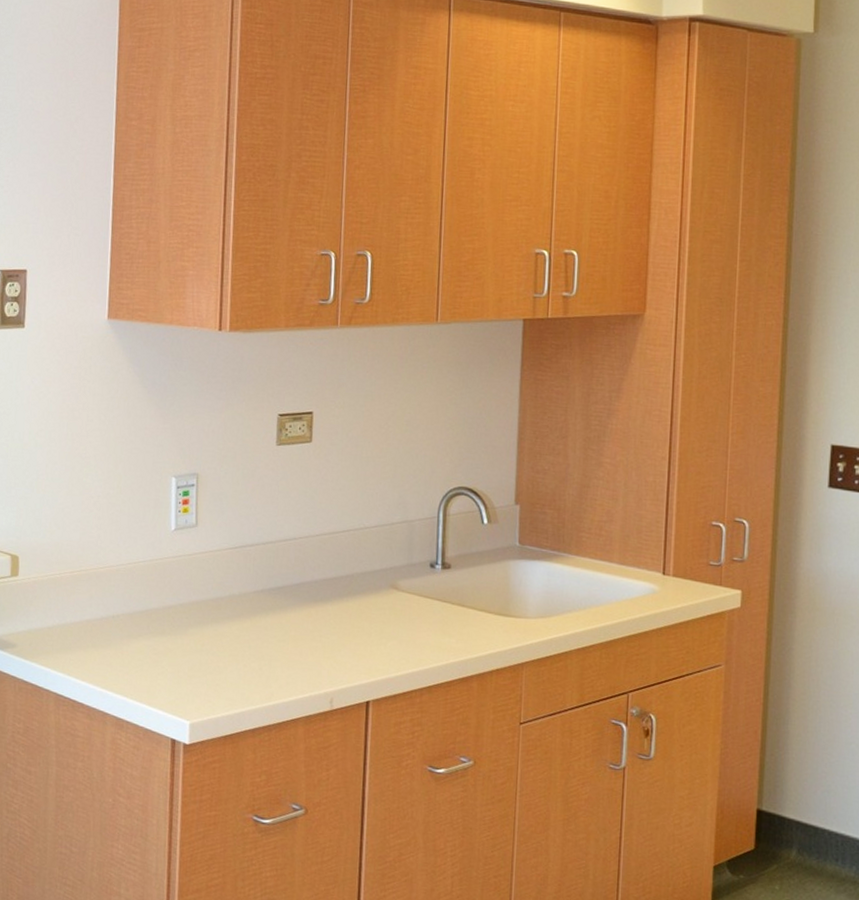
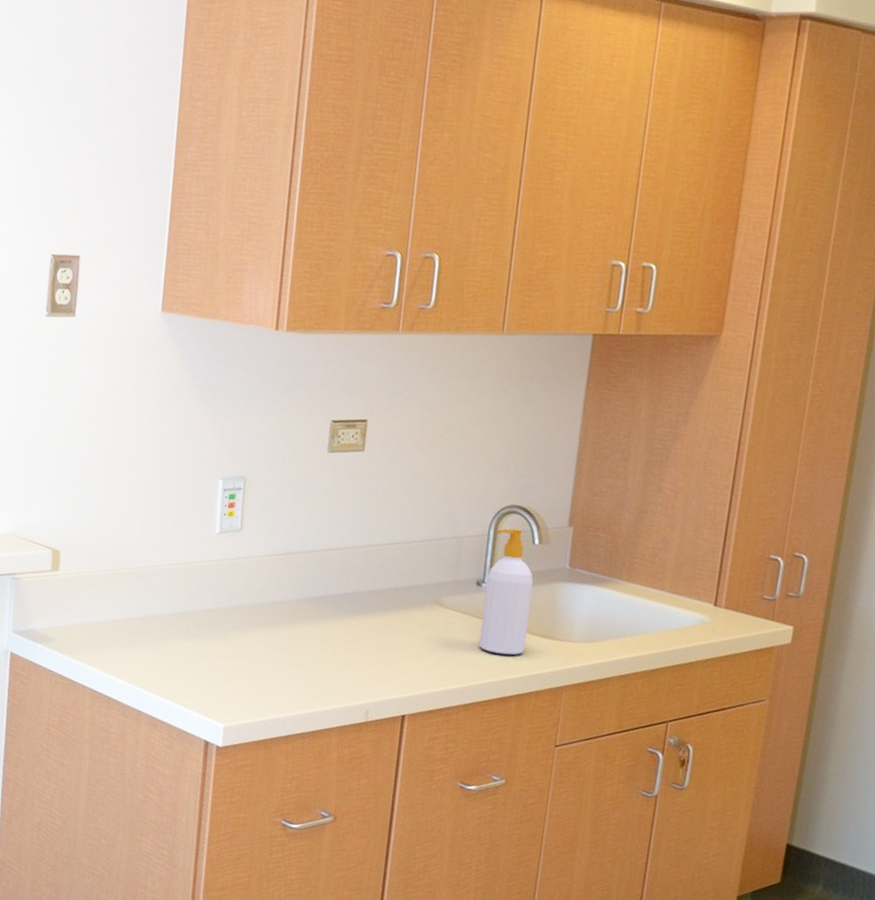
soap bottle: none [437,509,485,635] -> present [479,528,534,655]

